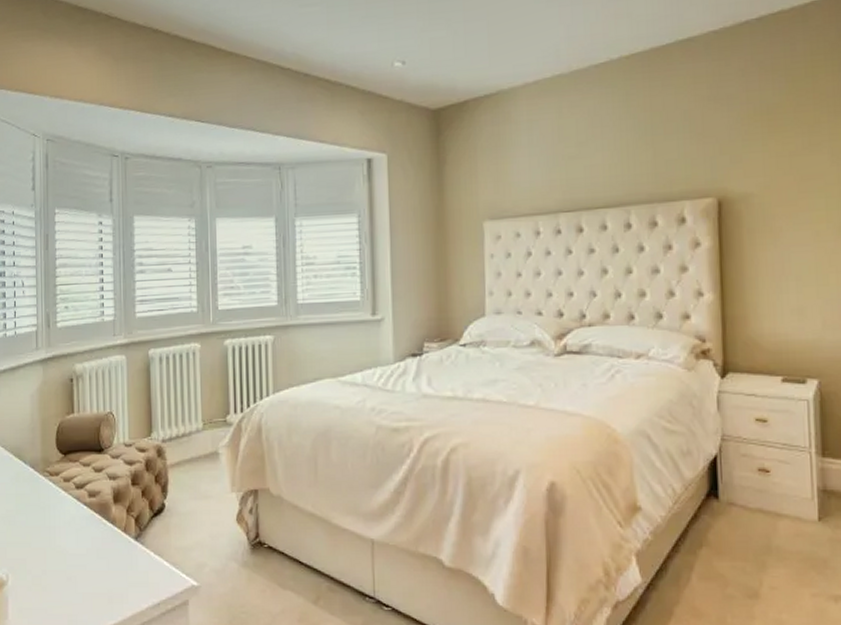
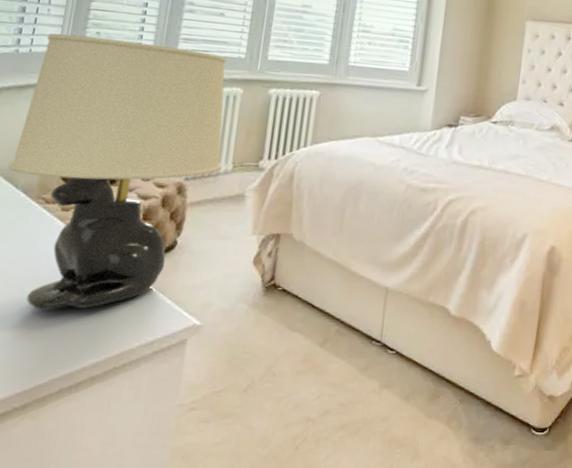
table lamp: none [16,310,194,577] -> present [8,33,227,311]

